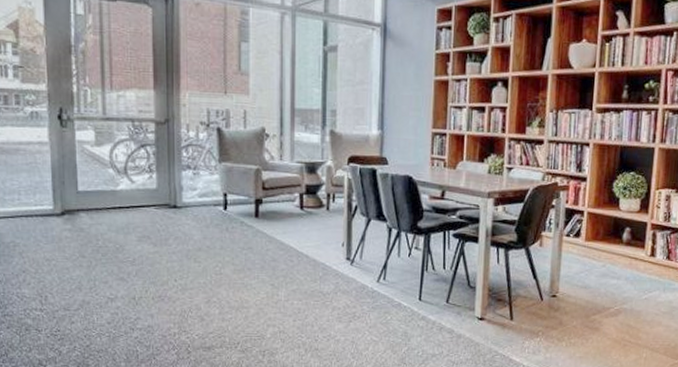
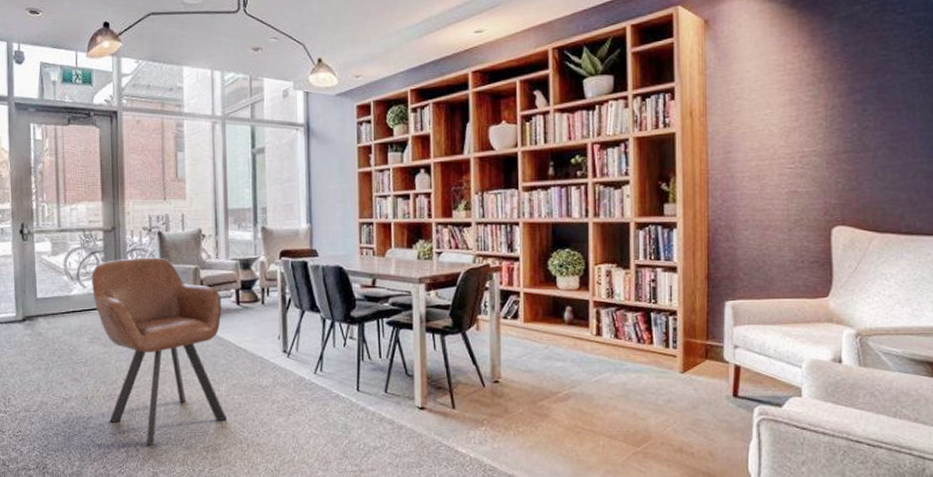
armchair: none [141,154,285,349] -> present [91,257,226,446]

